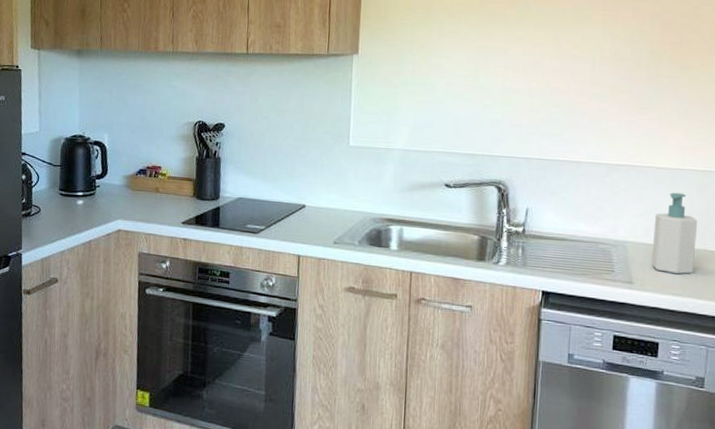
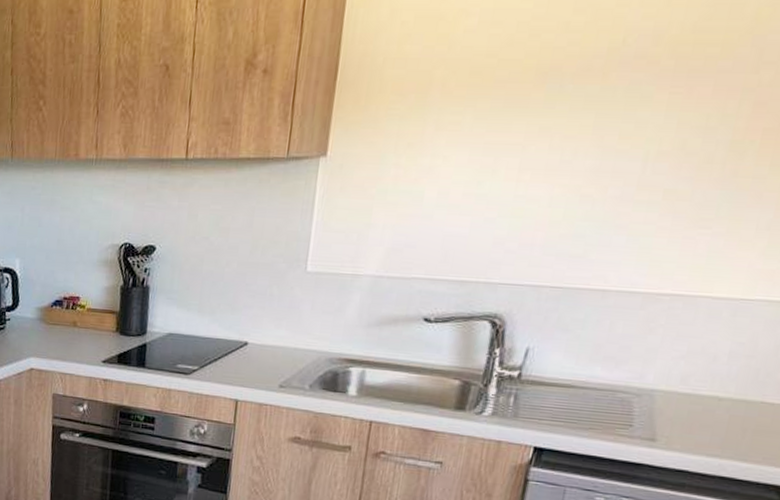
soap bottle: present [651,192,698,275] -> none [684,329,760,431]

